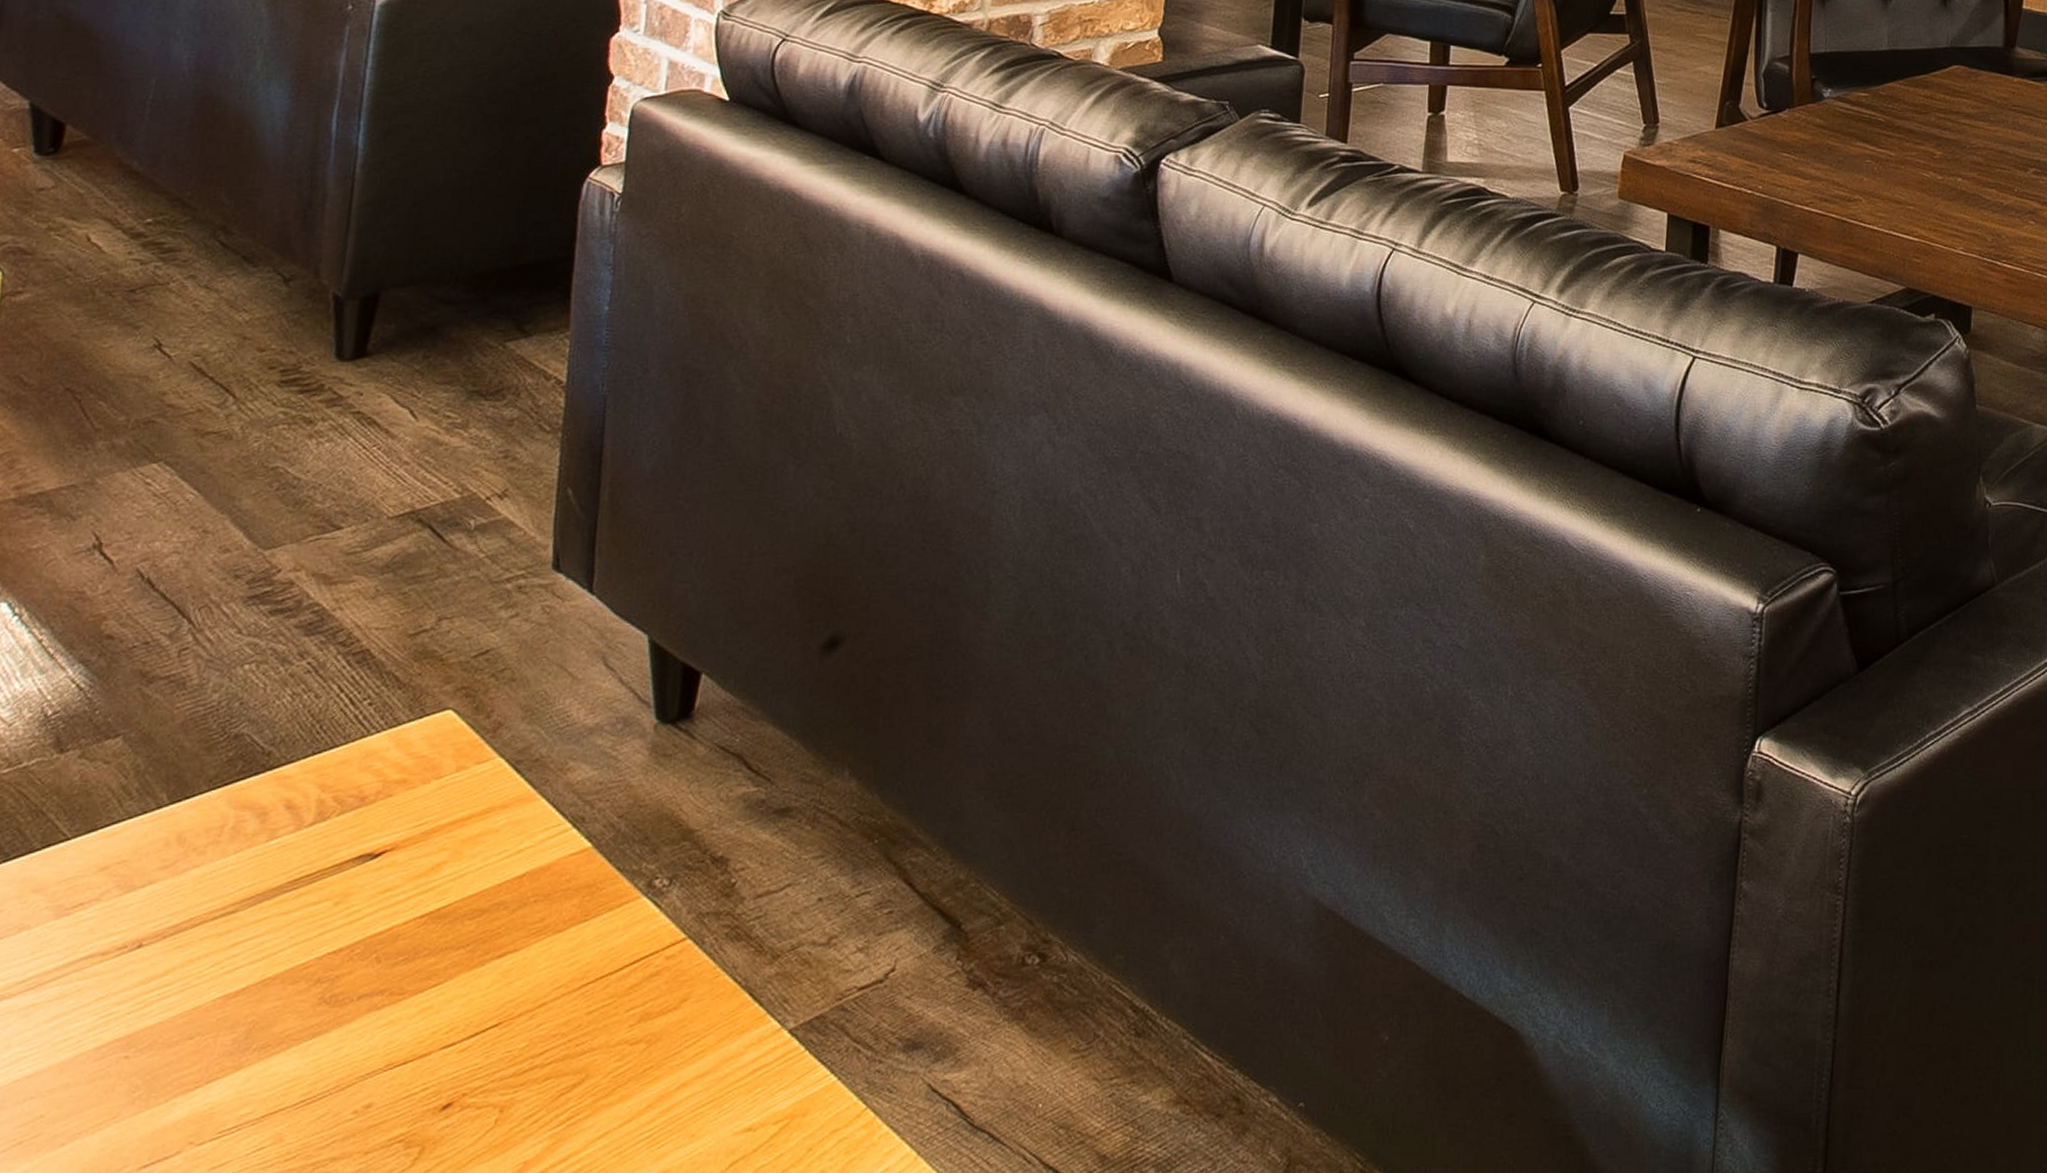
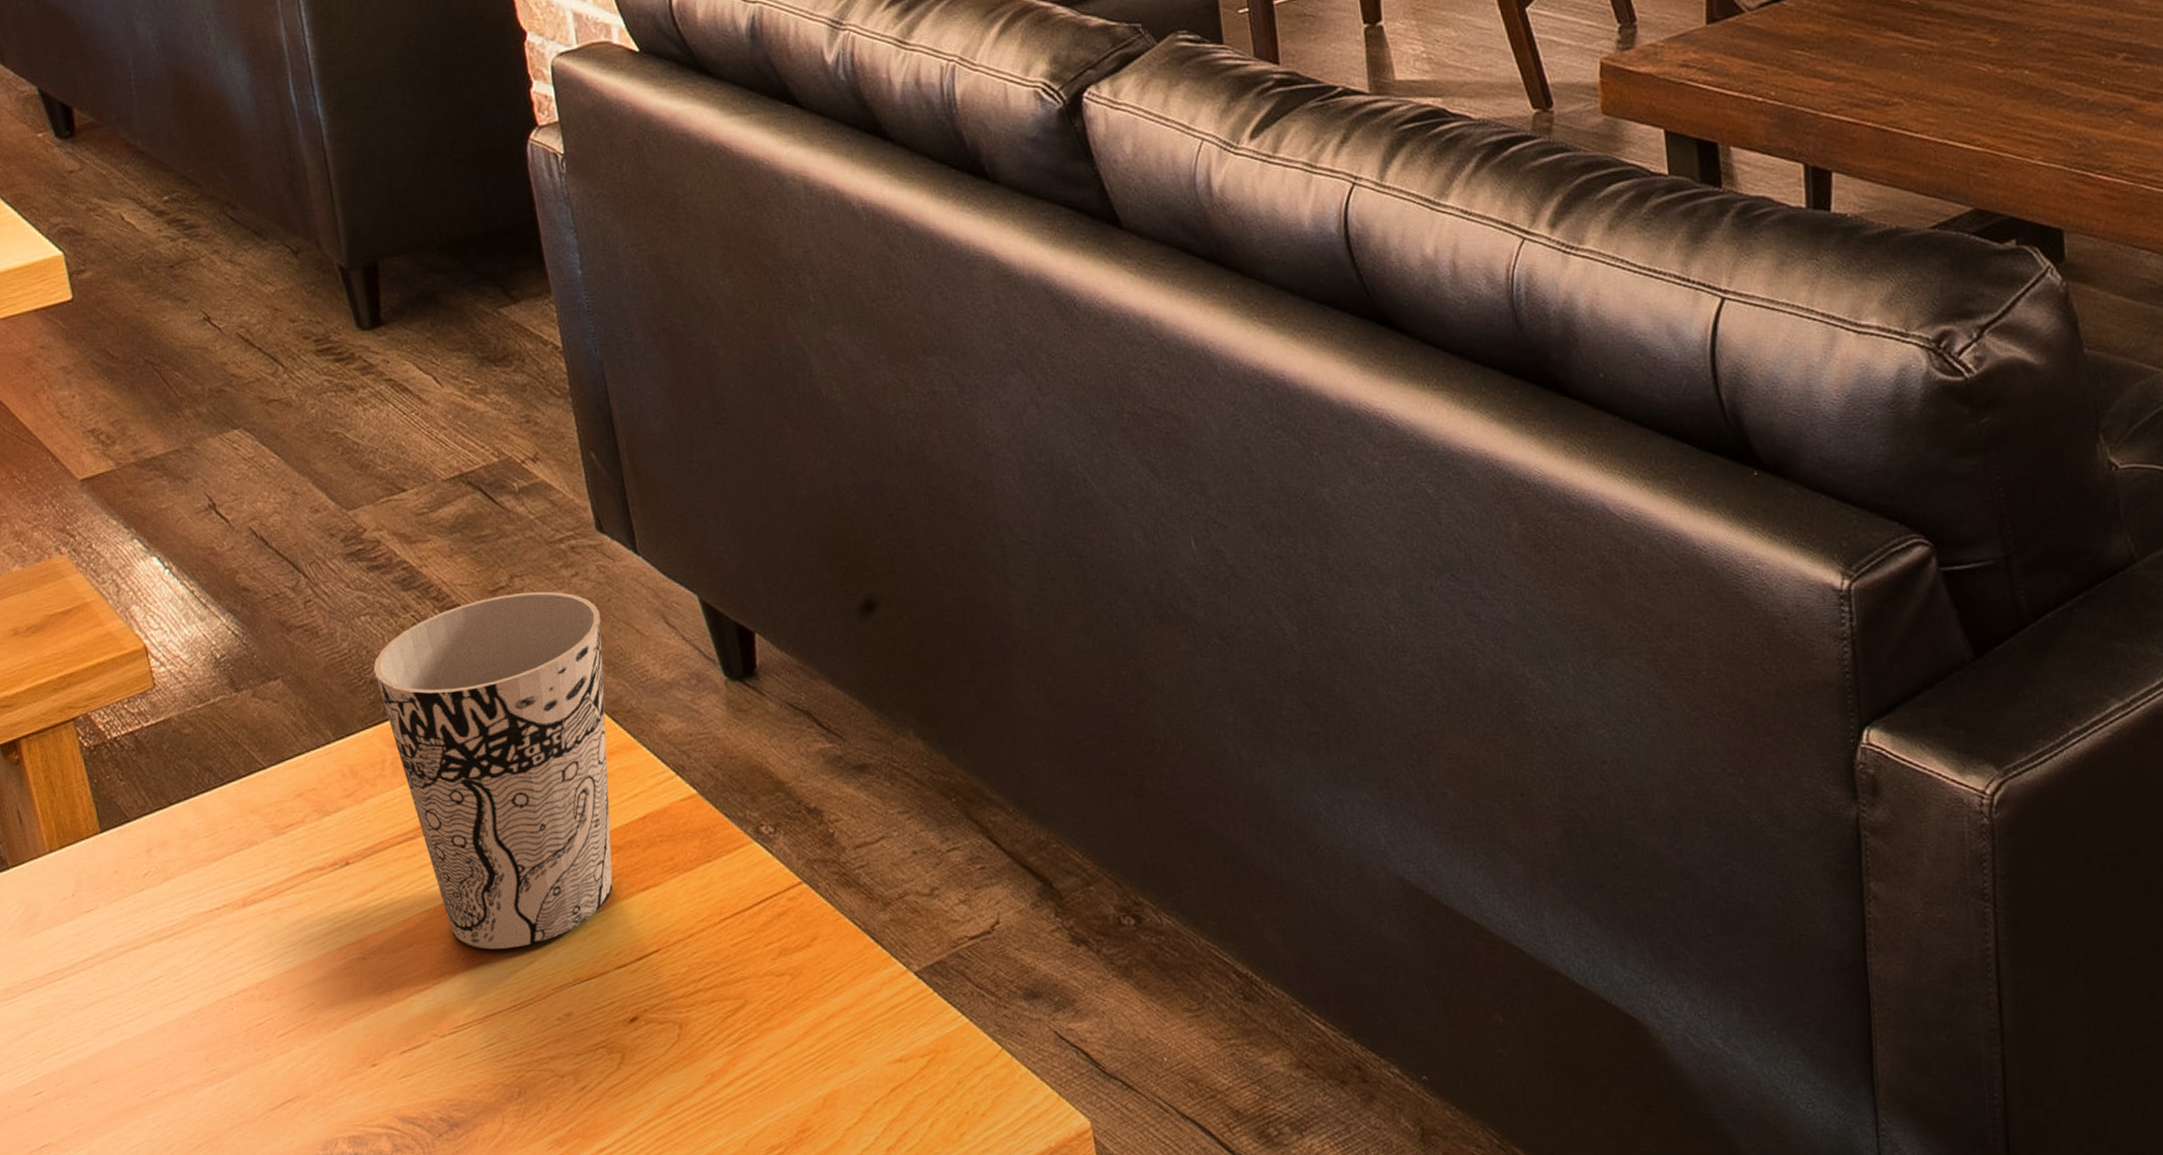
cup: none [242,633,533,1037] -> present [373,591,613,950]

